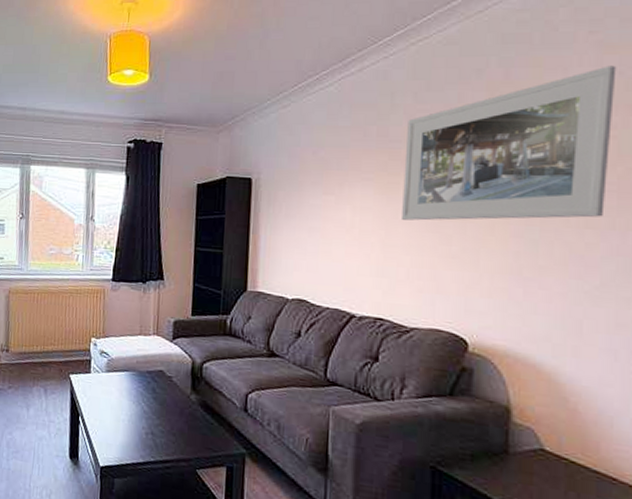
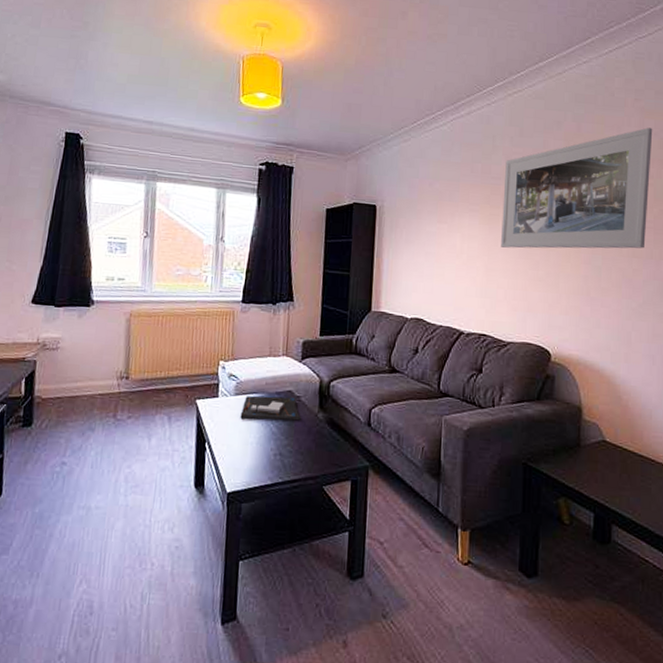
board game: none [112,373,173,401] -> present [240,395,301,421]

